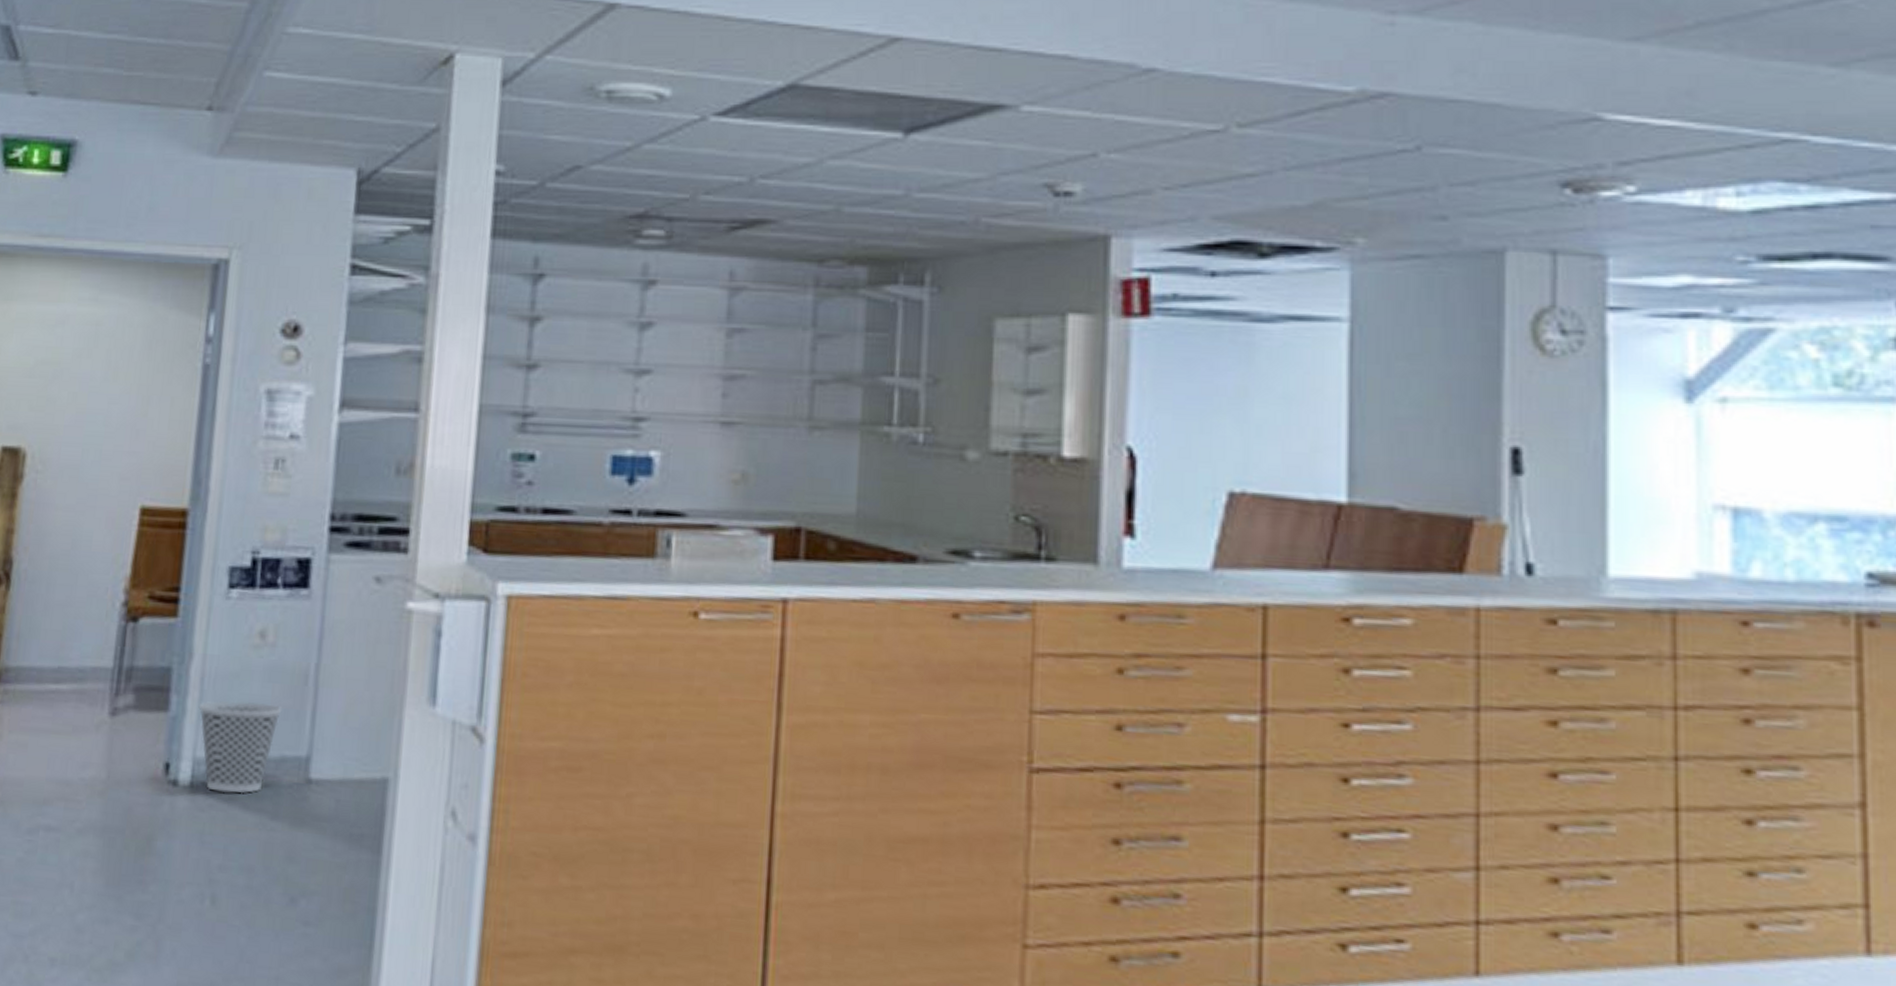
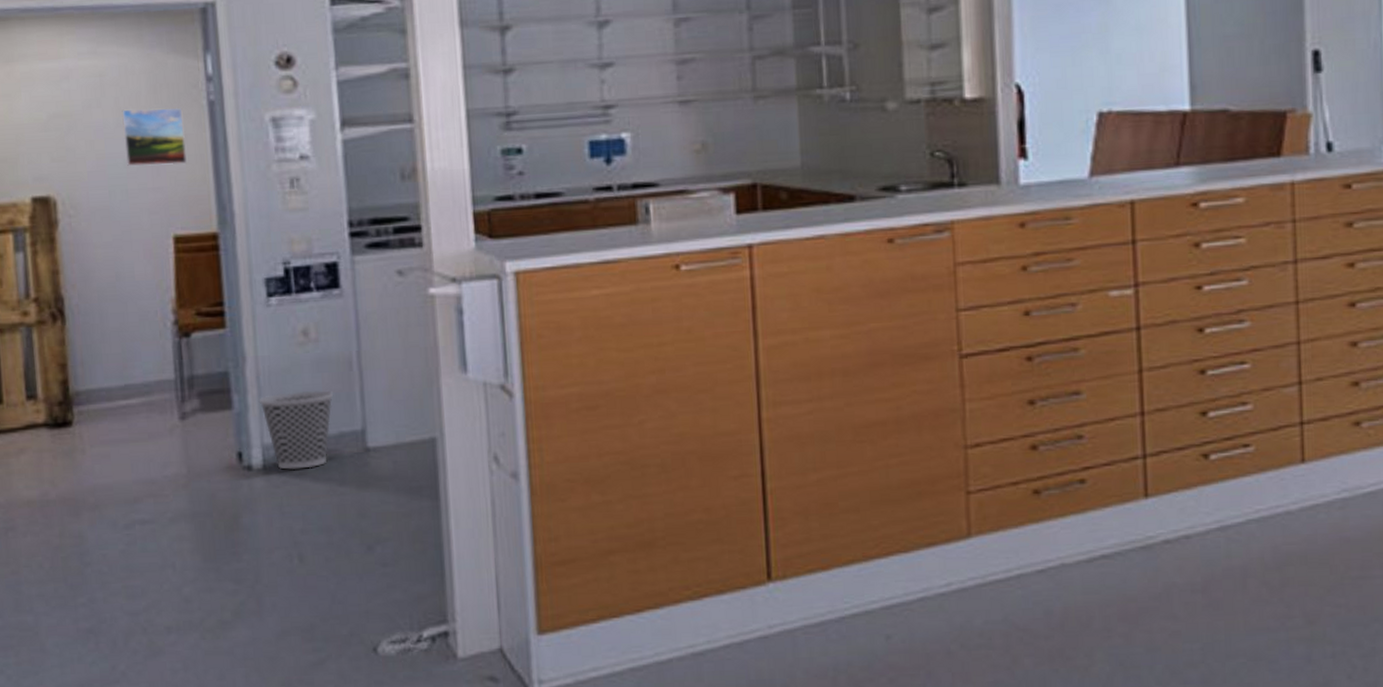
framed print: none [106,363,175,430] -> present [122,107,187,166]

